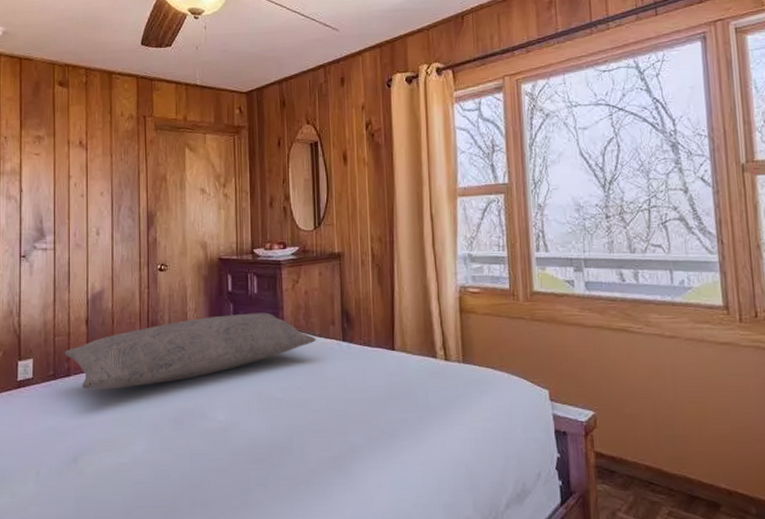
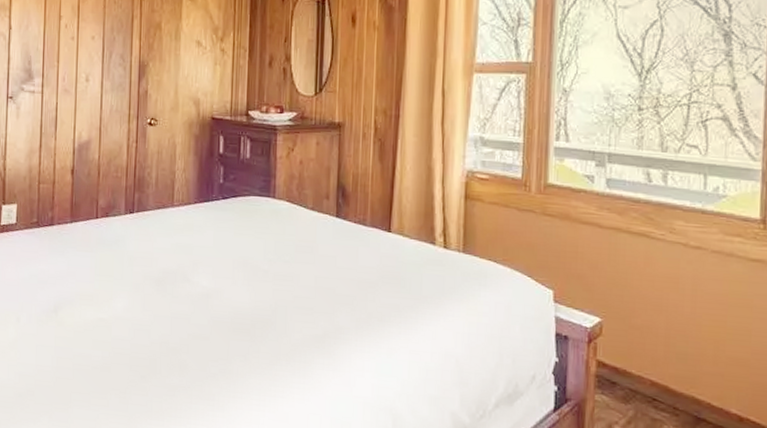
pillow: present [64,312,316,390] -> none [49,178,308,243]

